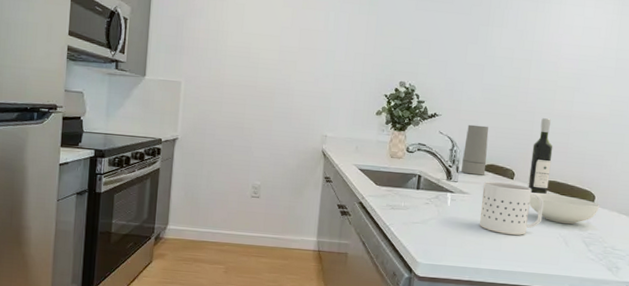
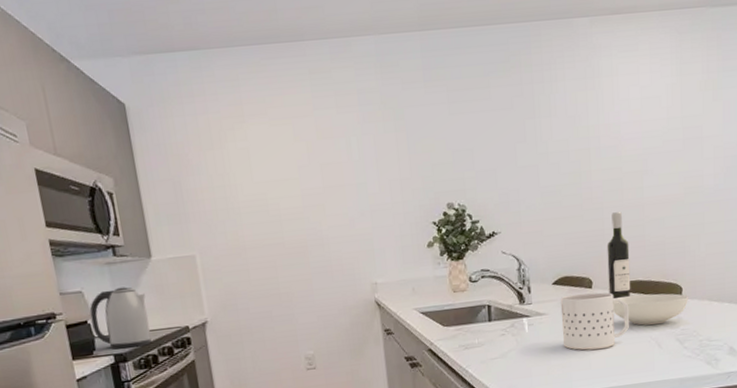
kettle: none [83,95,133,149] -> present [89,287,152,350]
canister: present [461,124,489,176] -> none [532,234,561,293]

